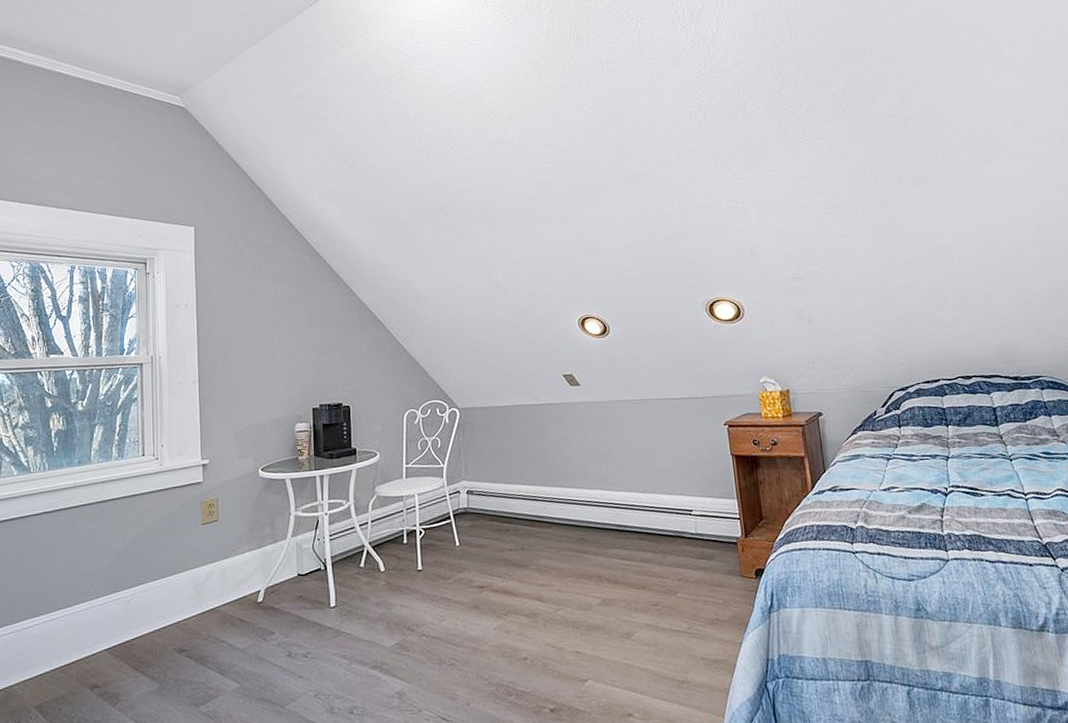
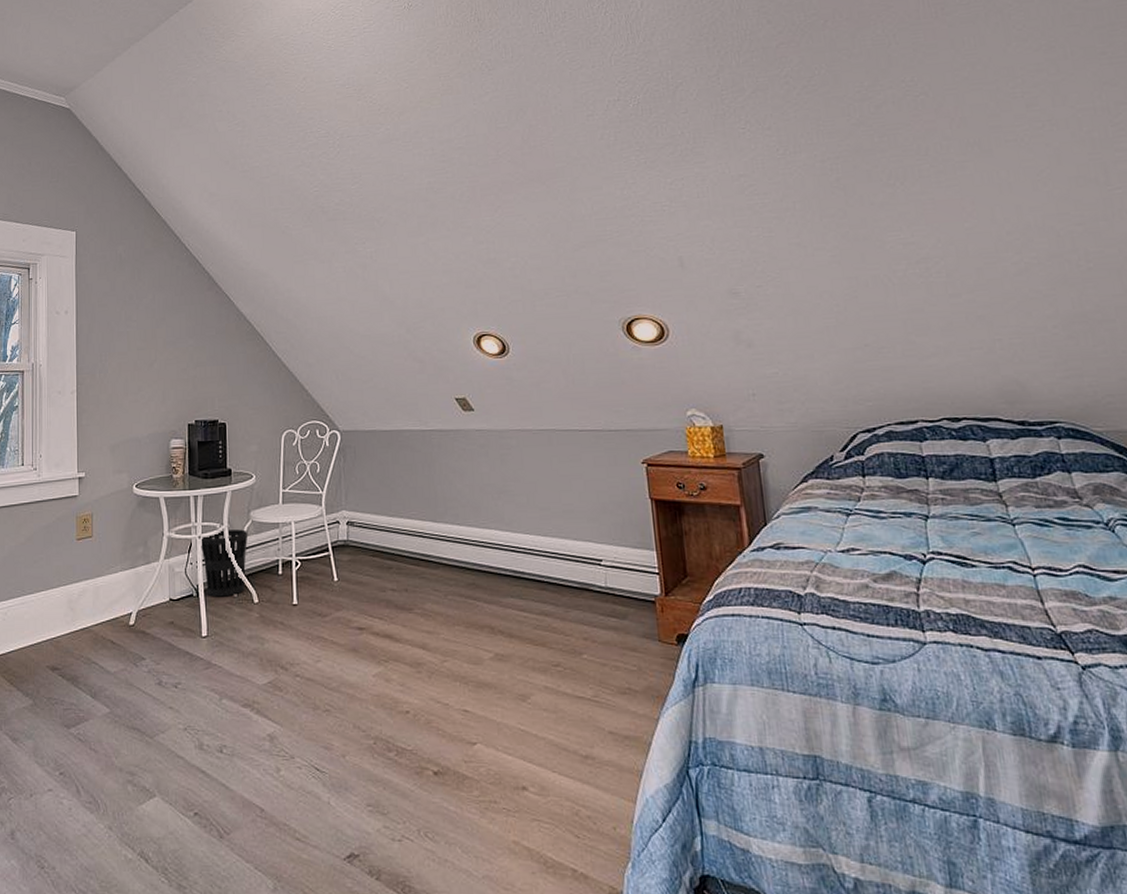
wastebasket: none [326,504,374,569] -> present [199,529,248,597]

